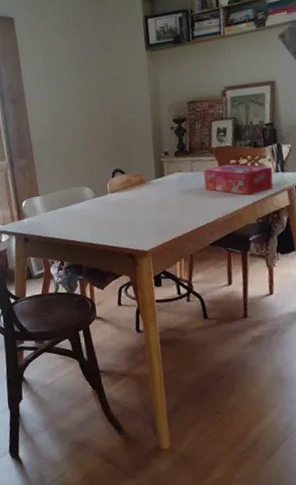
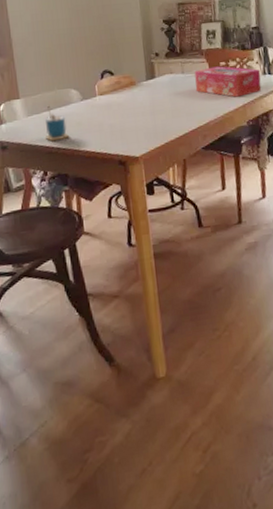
cup: none [61,202,84,235] -> present [45,105,70,142]

